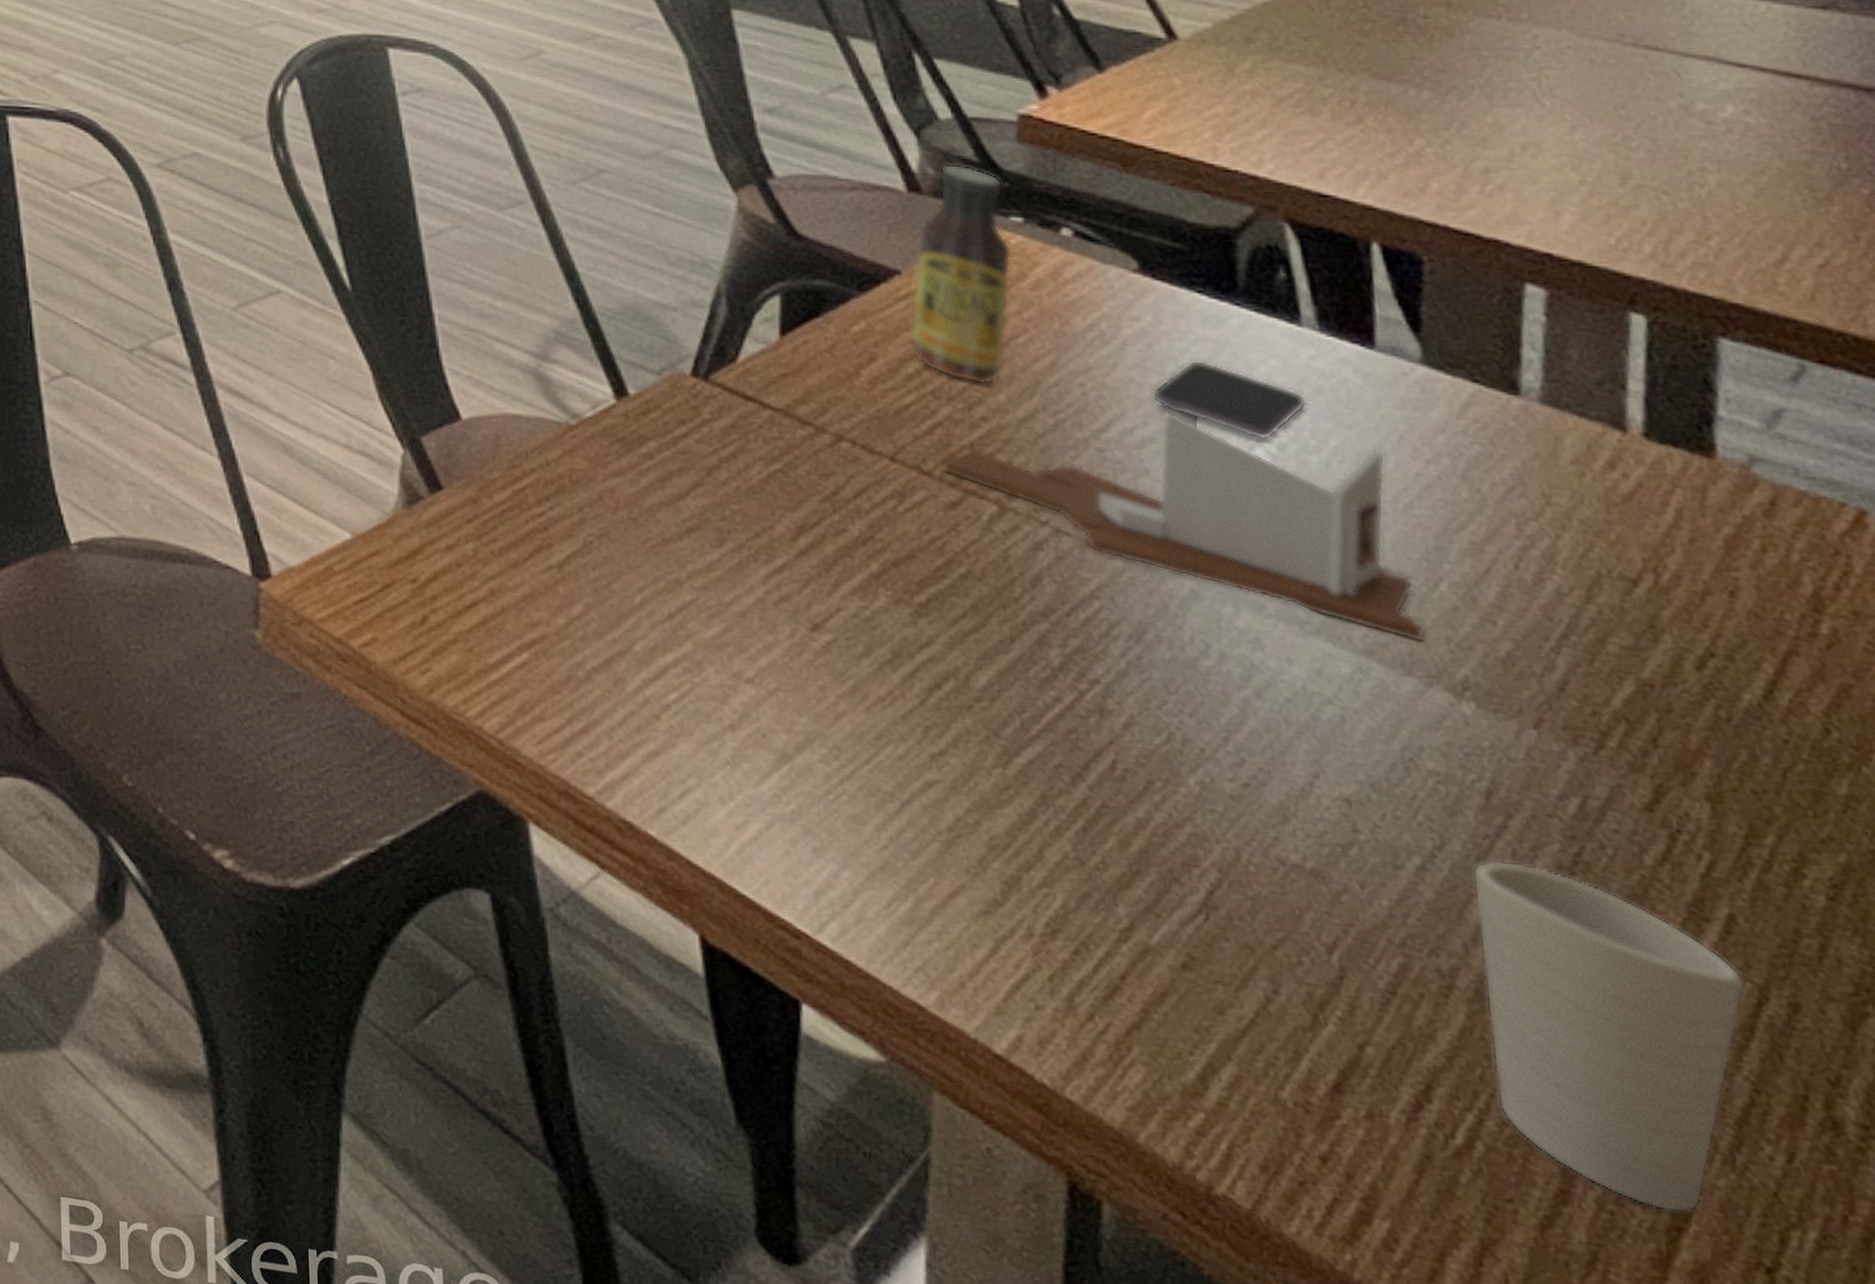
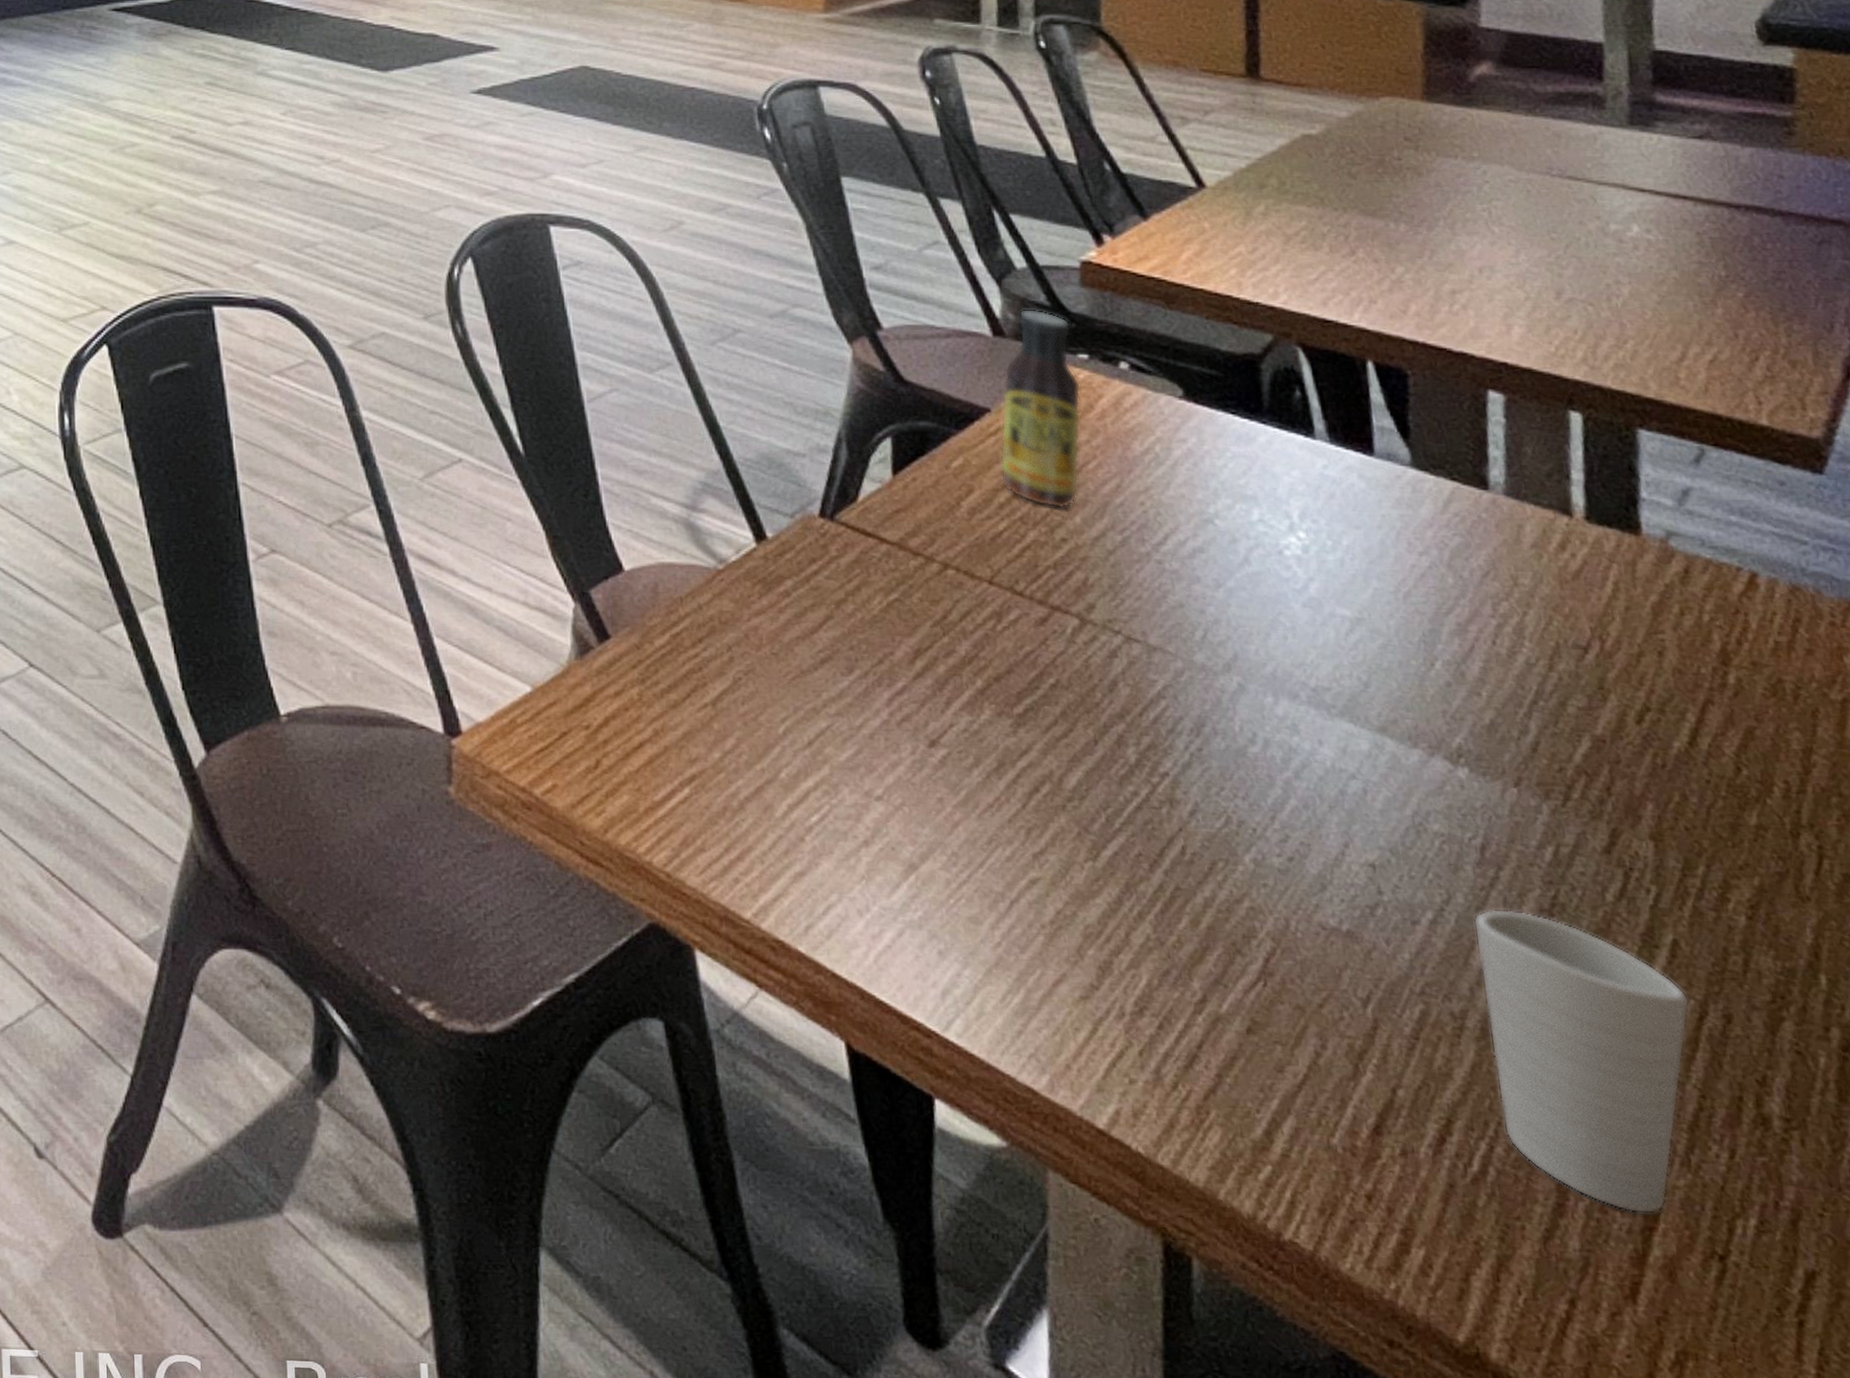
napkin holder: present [940,408,1426,643] -> none [1030,520,1427,717]
smartphone: present [1151,359,1307,441] -> none [1198,474,1323,544]

